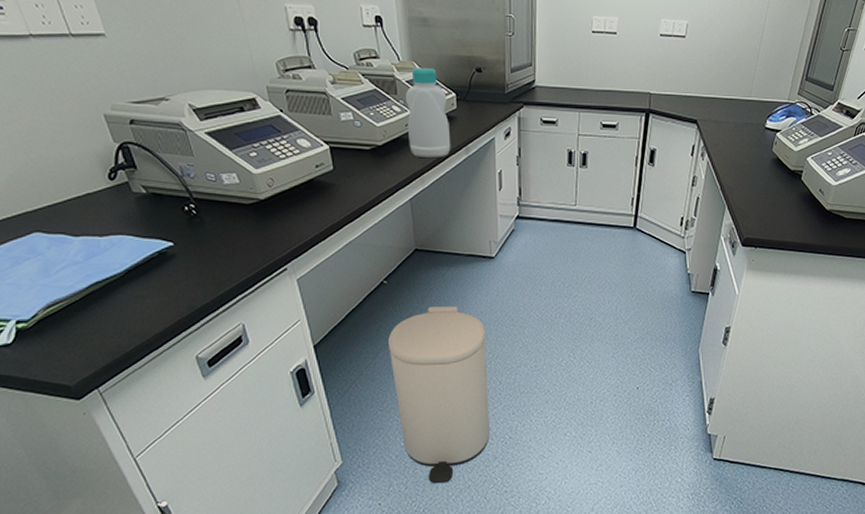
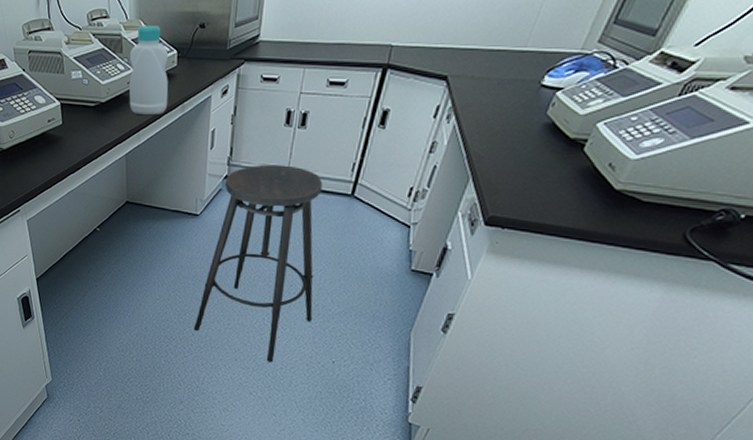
pedal bin: present [388,306,490,484] -> none [96,256,184,415]
stool: none [500,203,613,399] -> present [193,164,323,363]

